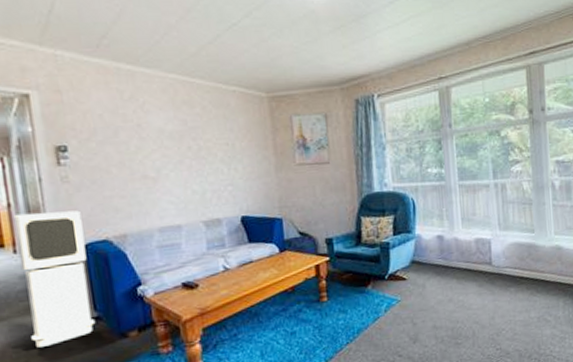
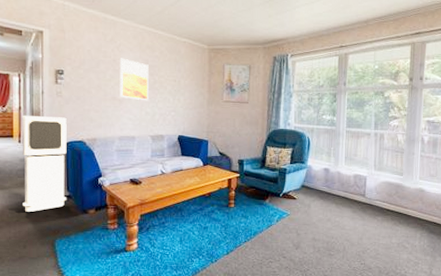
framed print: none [146,120,194,176] -> present [119,58,149,101]

